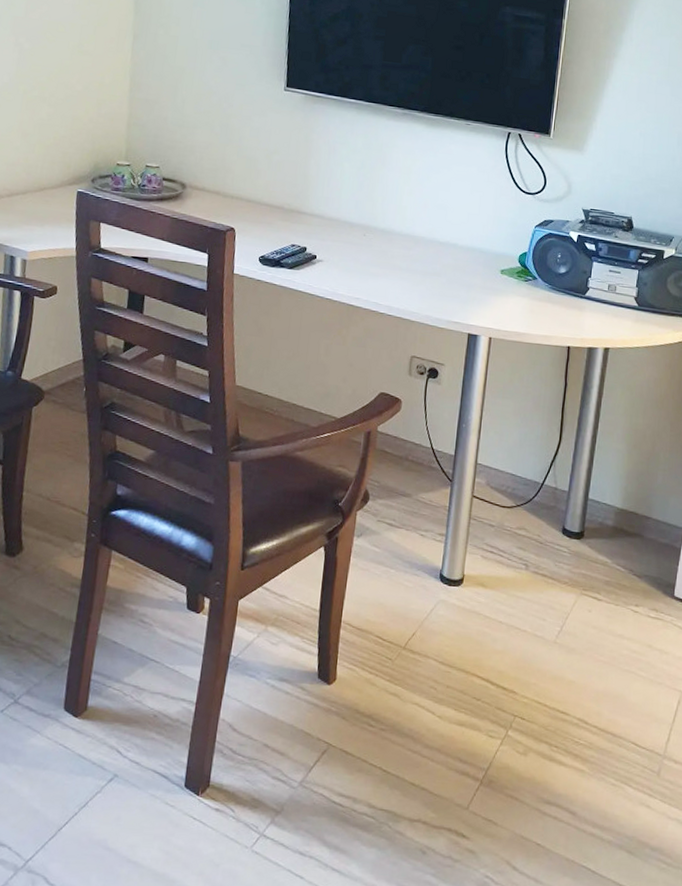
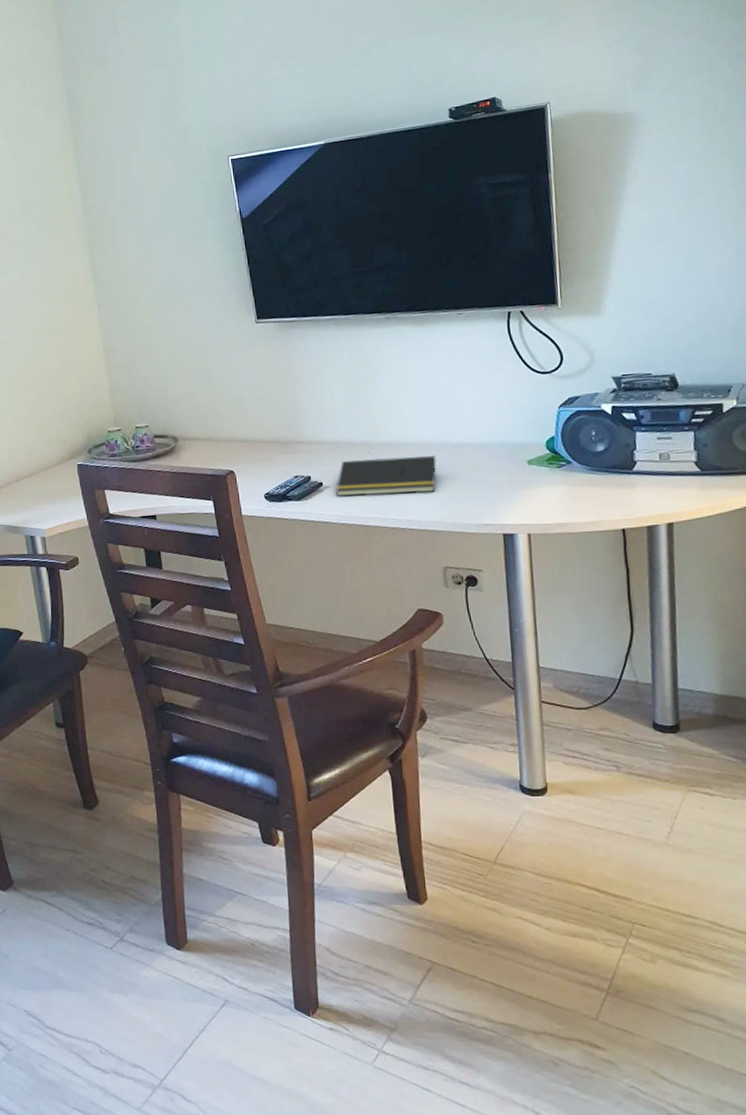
notepad: none [327,238,424,283] -> present [336,455,437,497]

